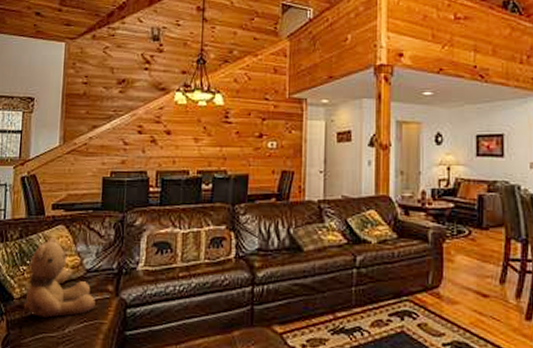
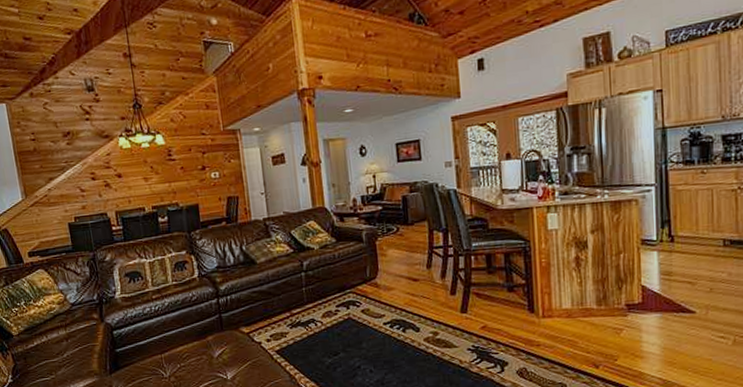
teddy bear: present [23,236,95,318] -> none [20,280,85,348]

